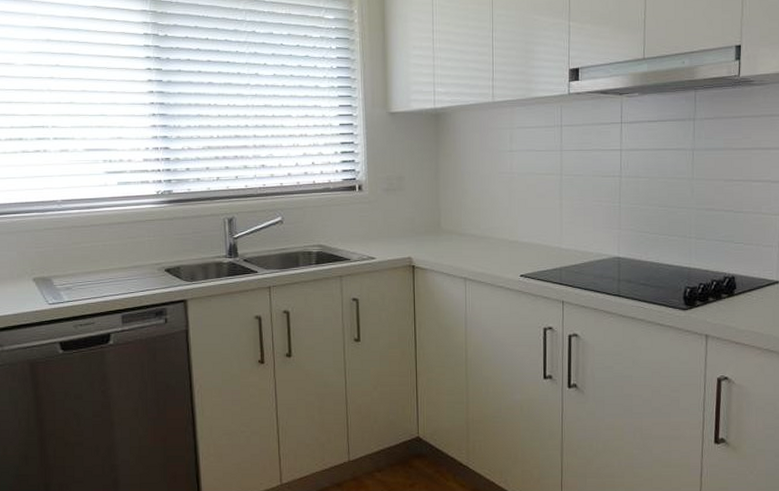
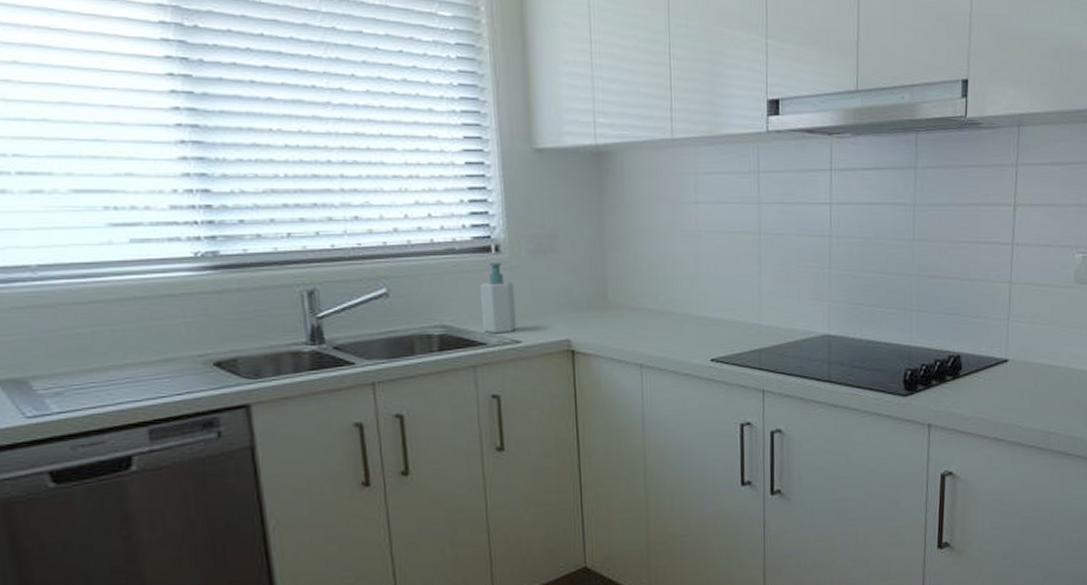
soap bottle: none [346,198,372,252] -> present [479,263,517,334]

